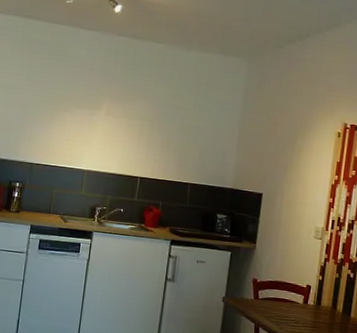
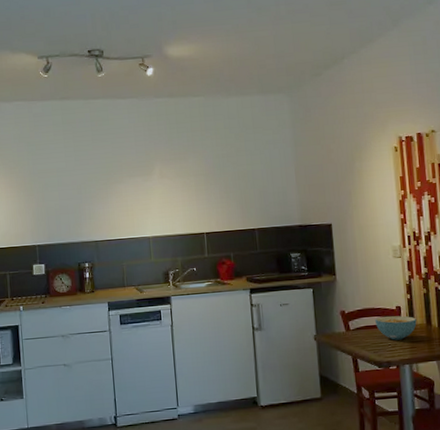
cereal bowl: none [284,292,323,318] -> present [375,315,417,340]

